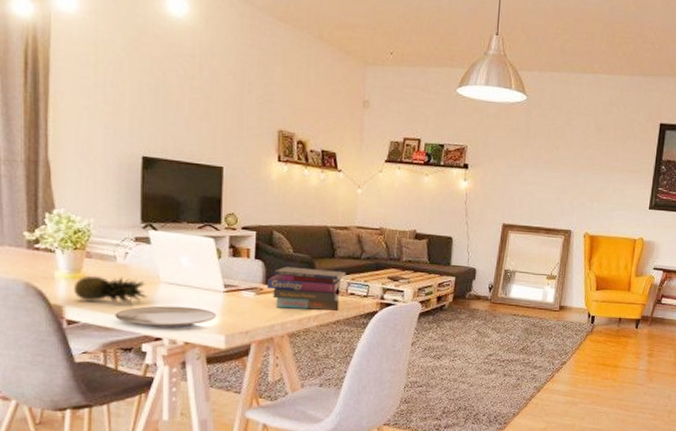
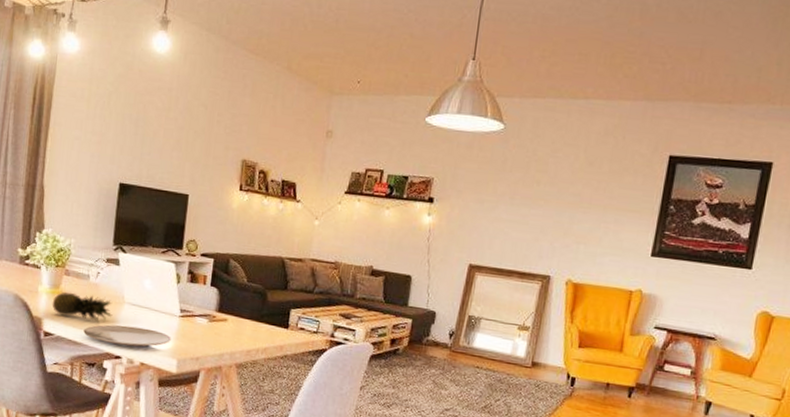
books: present [266,266,346,311] -> none [219,295,297,345]

